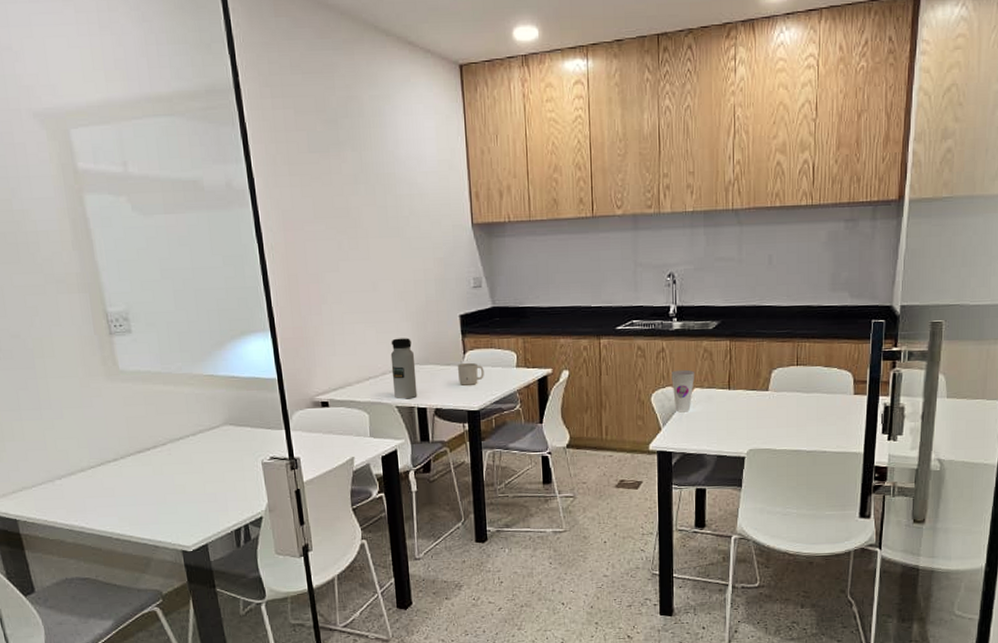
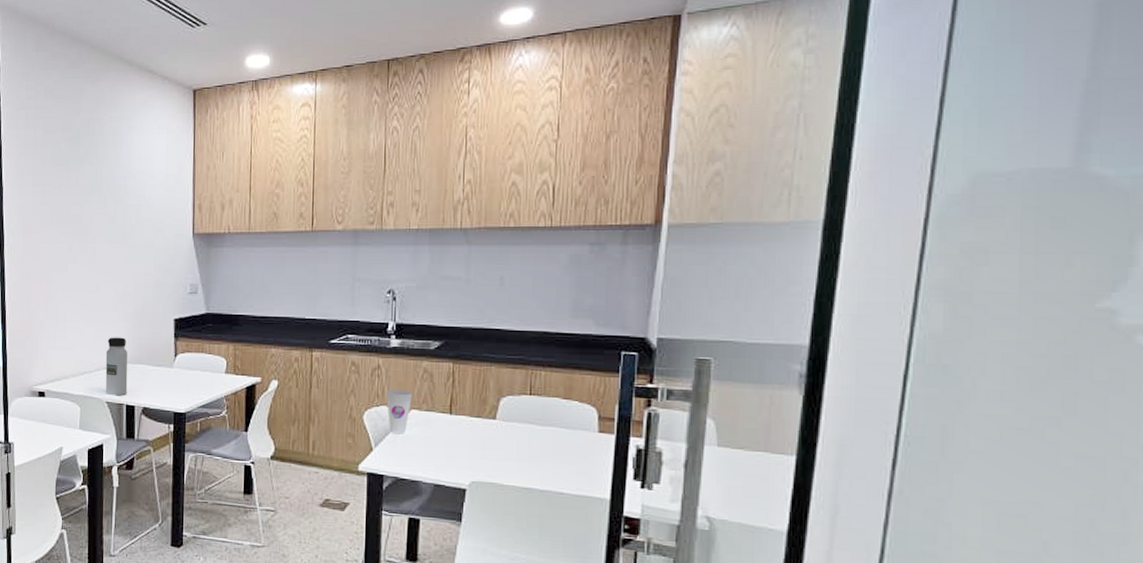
mug: present [457,362,484,385] -> none [167,365,193,387]

